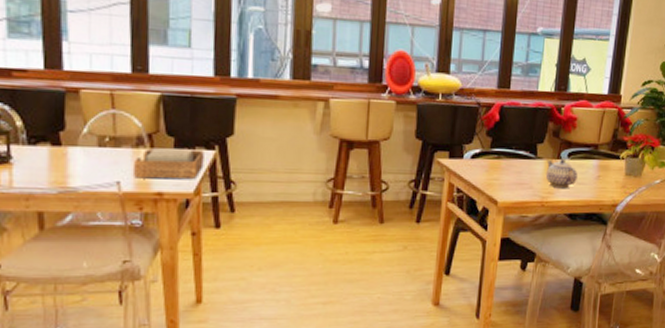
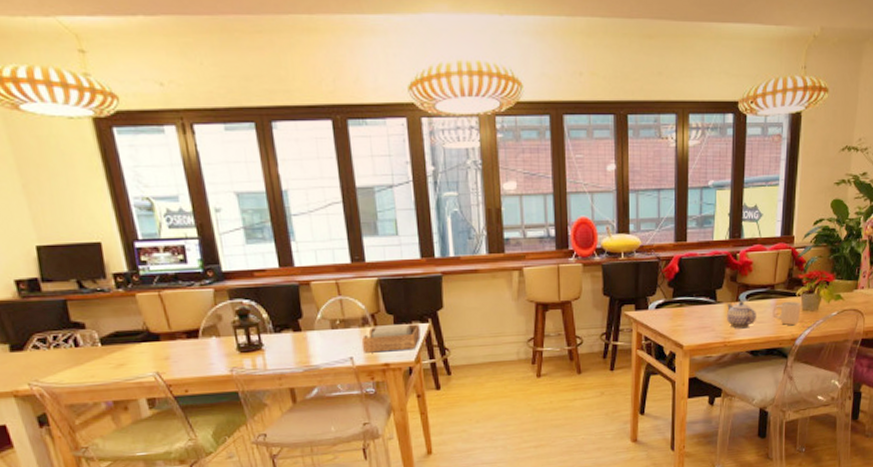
cup: none [594,163,625,191] -> present [773,301,801,326]

